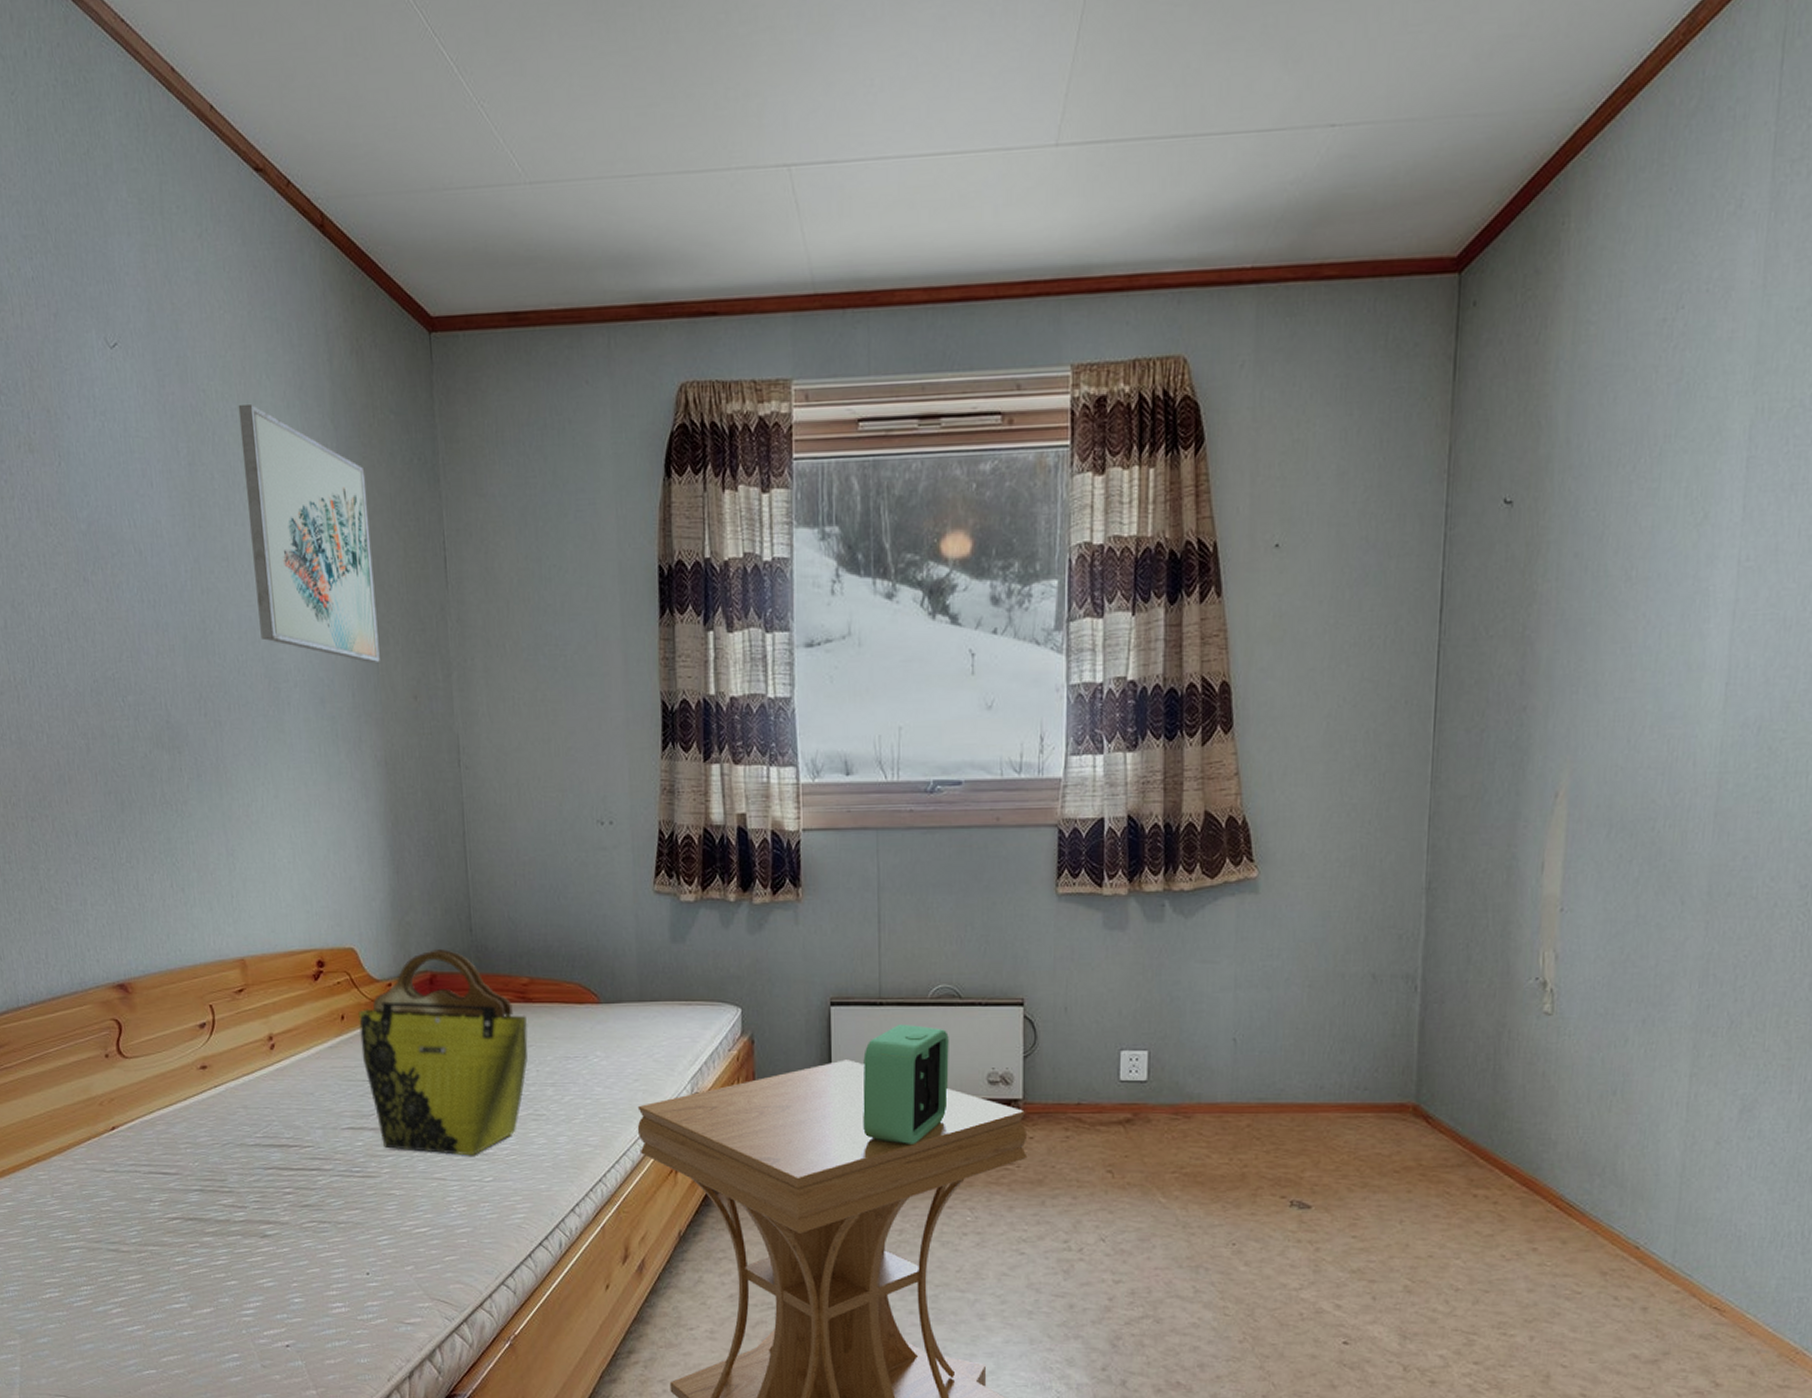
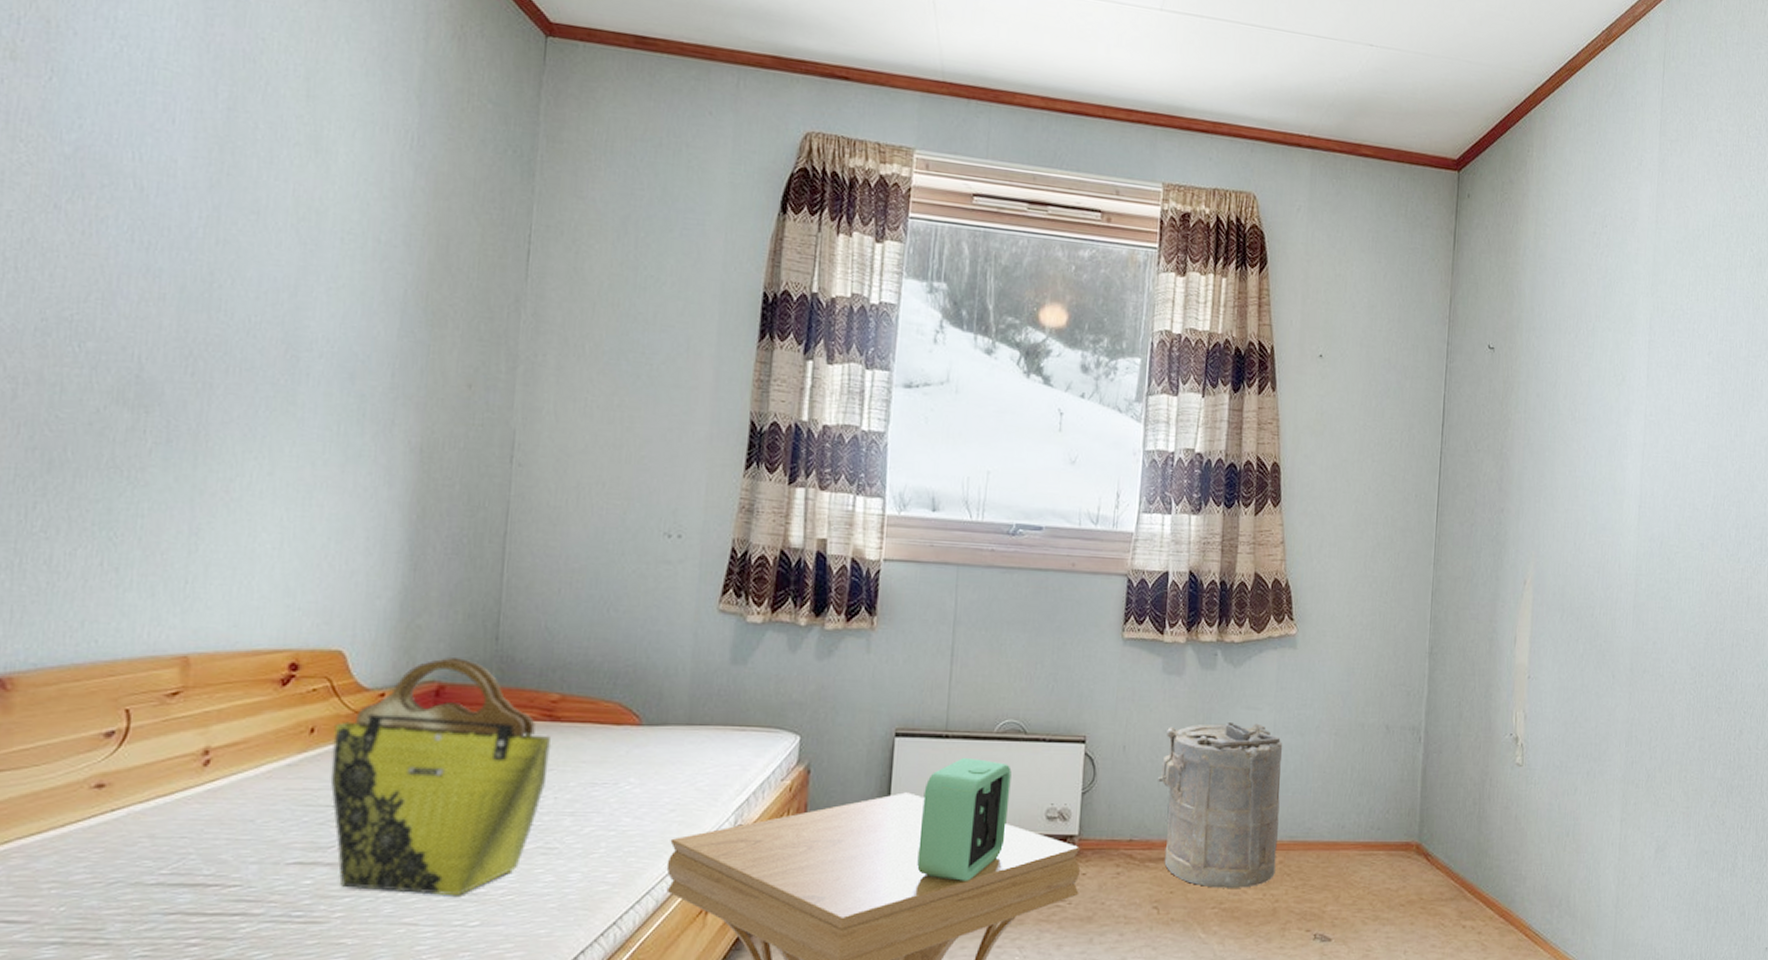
wall art: present [238,405,380,662] -> none [285,62,449,344]
laundry hamper: none [1105,978,1247,1152] -> present [1158,722,1283,888]

